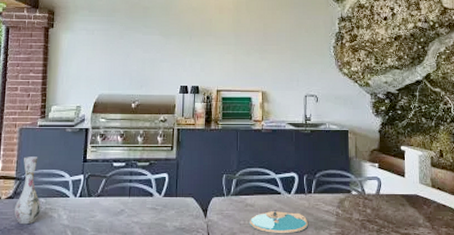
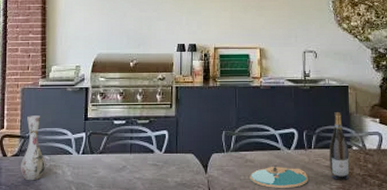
wine bottle: none [329,157,349,225] -> present [329,112,350,180]

